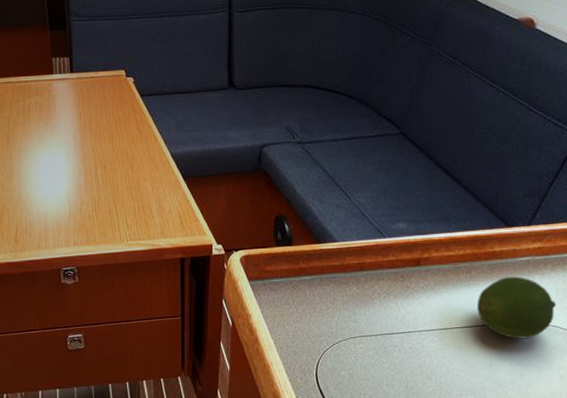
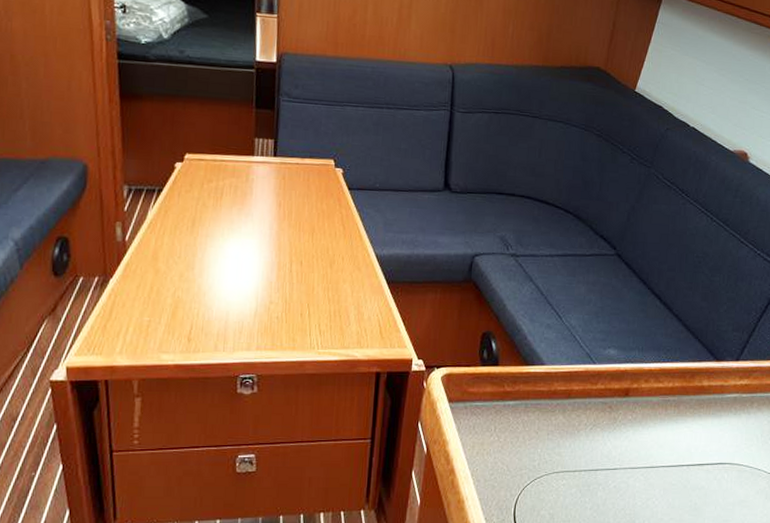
fruit: present [477,276,557,339] -> none [683,413,762,482]

